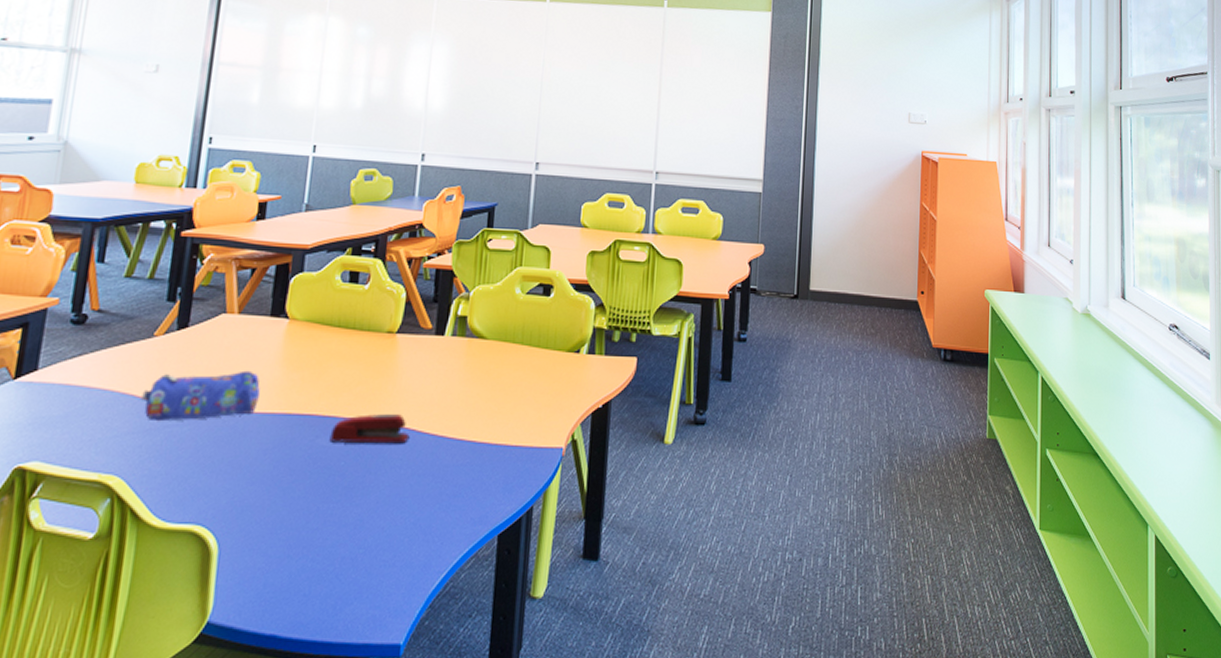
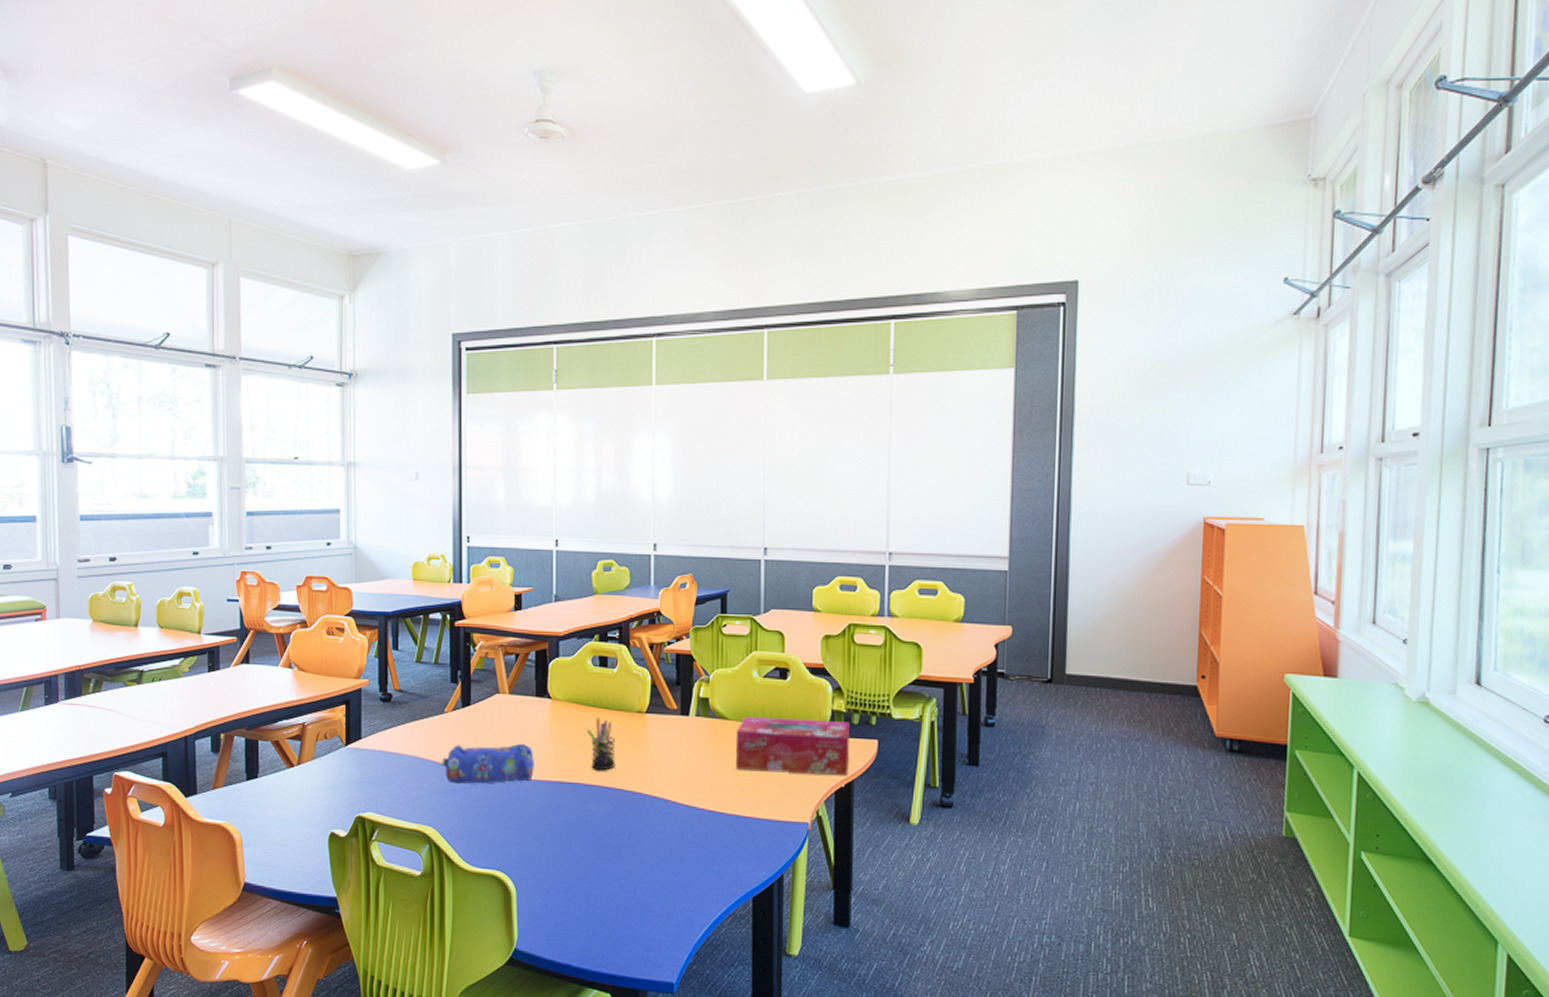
pen holder: none [327,339,360,399] -> present [587,717,616,771]
stapler: present [329,414,410,444] -> none [596,785,666,812]
tissue box: none [490,336,610,397] -> present [735,717,850,777]

